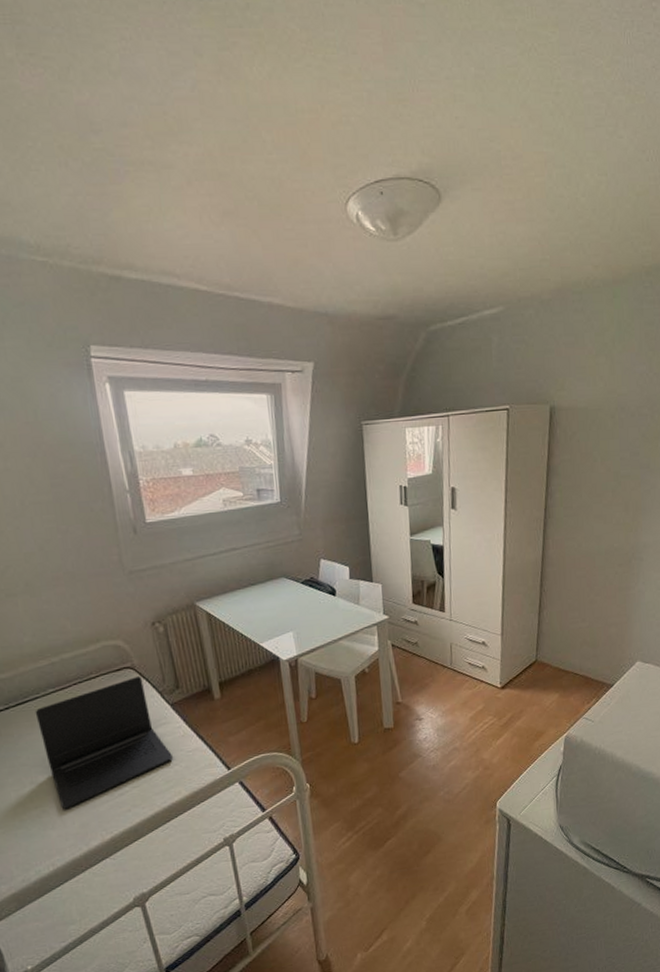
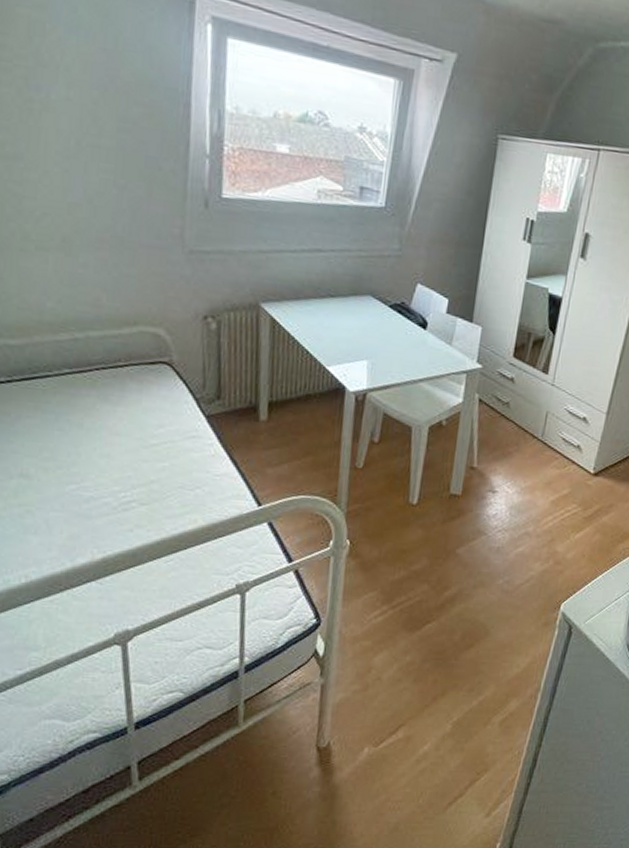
laptop: present [35,675,173,809] -> none [42,374,196,514]

